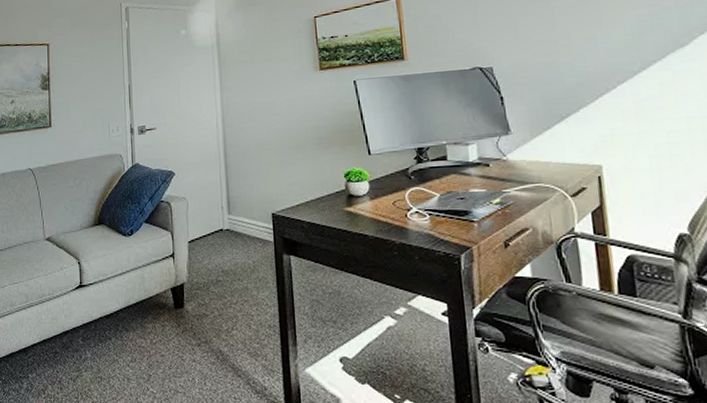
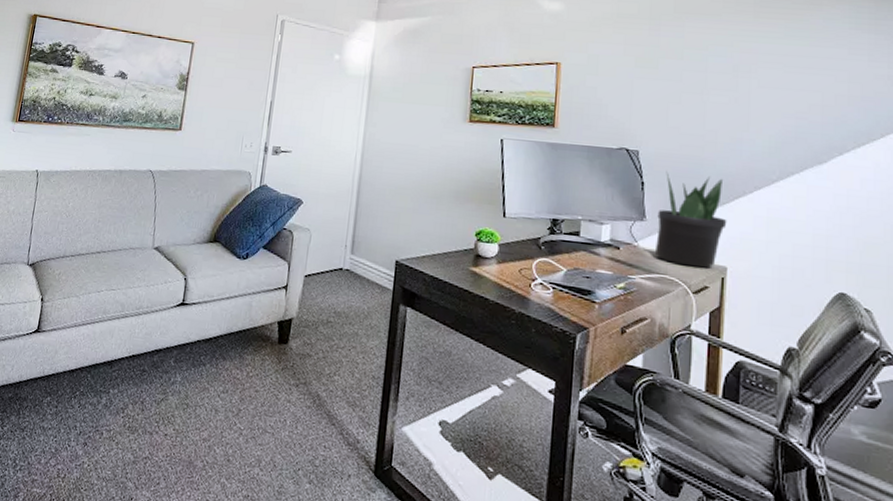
planter: none [522,79,595,172] -> present [654,171,727,268]

